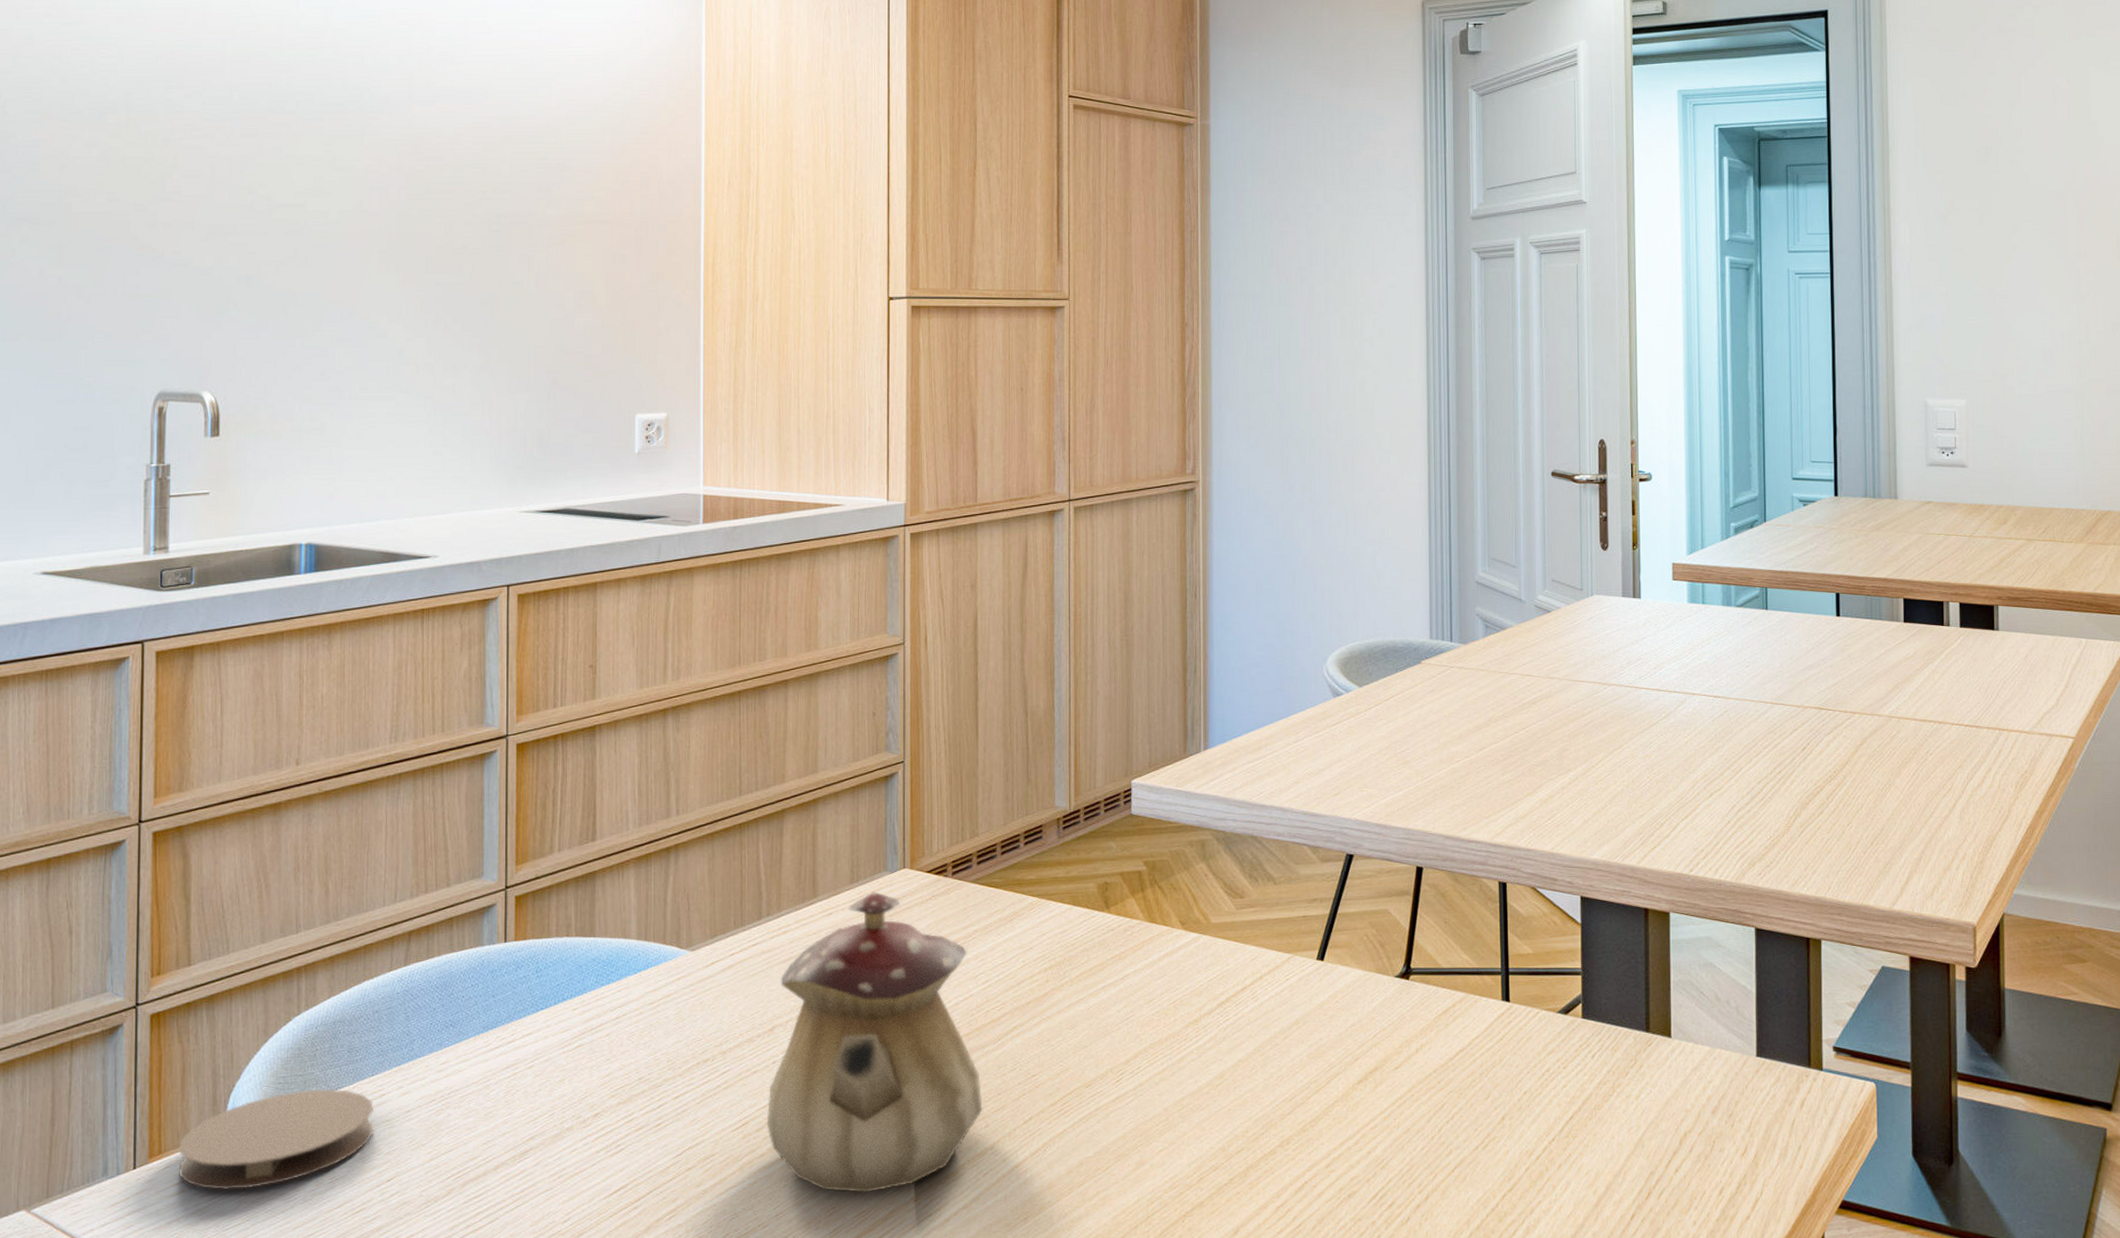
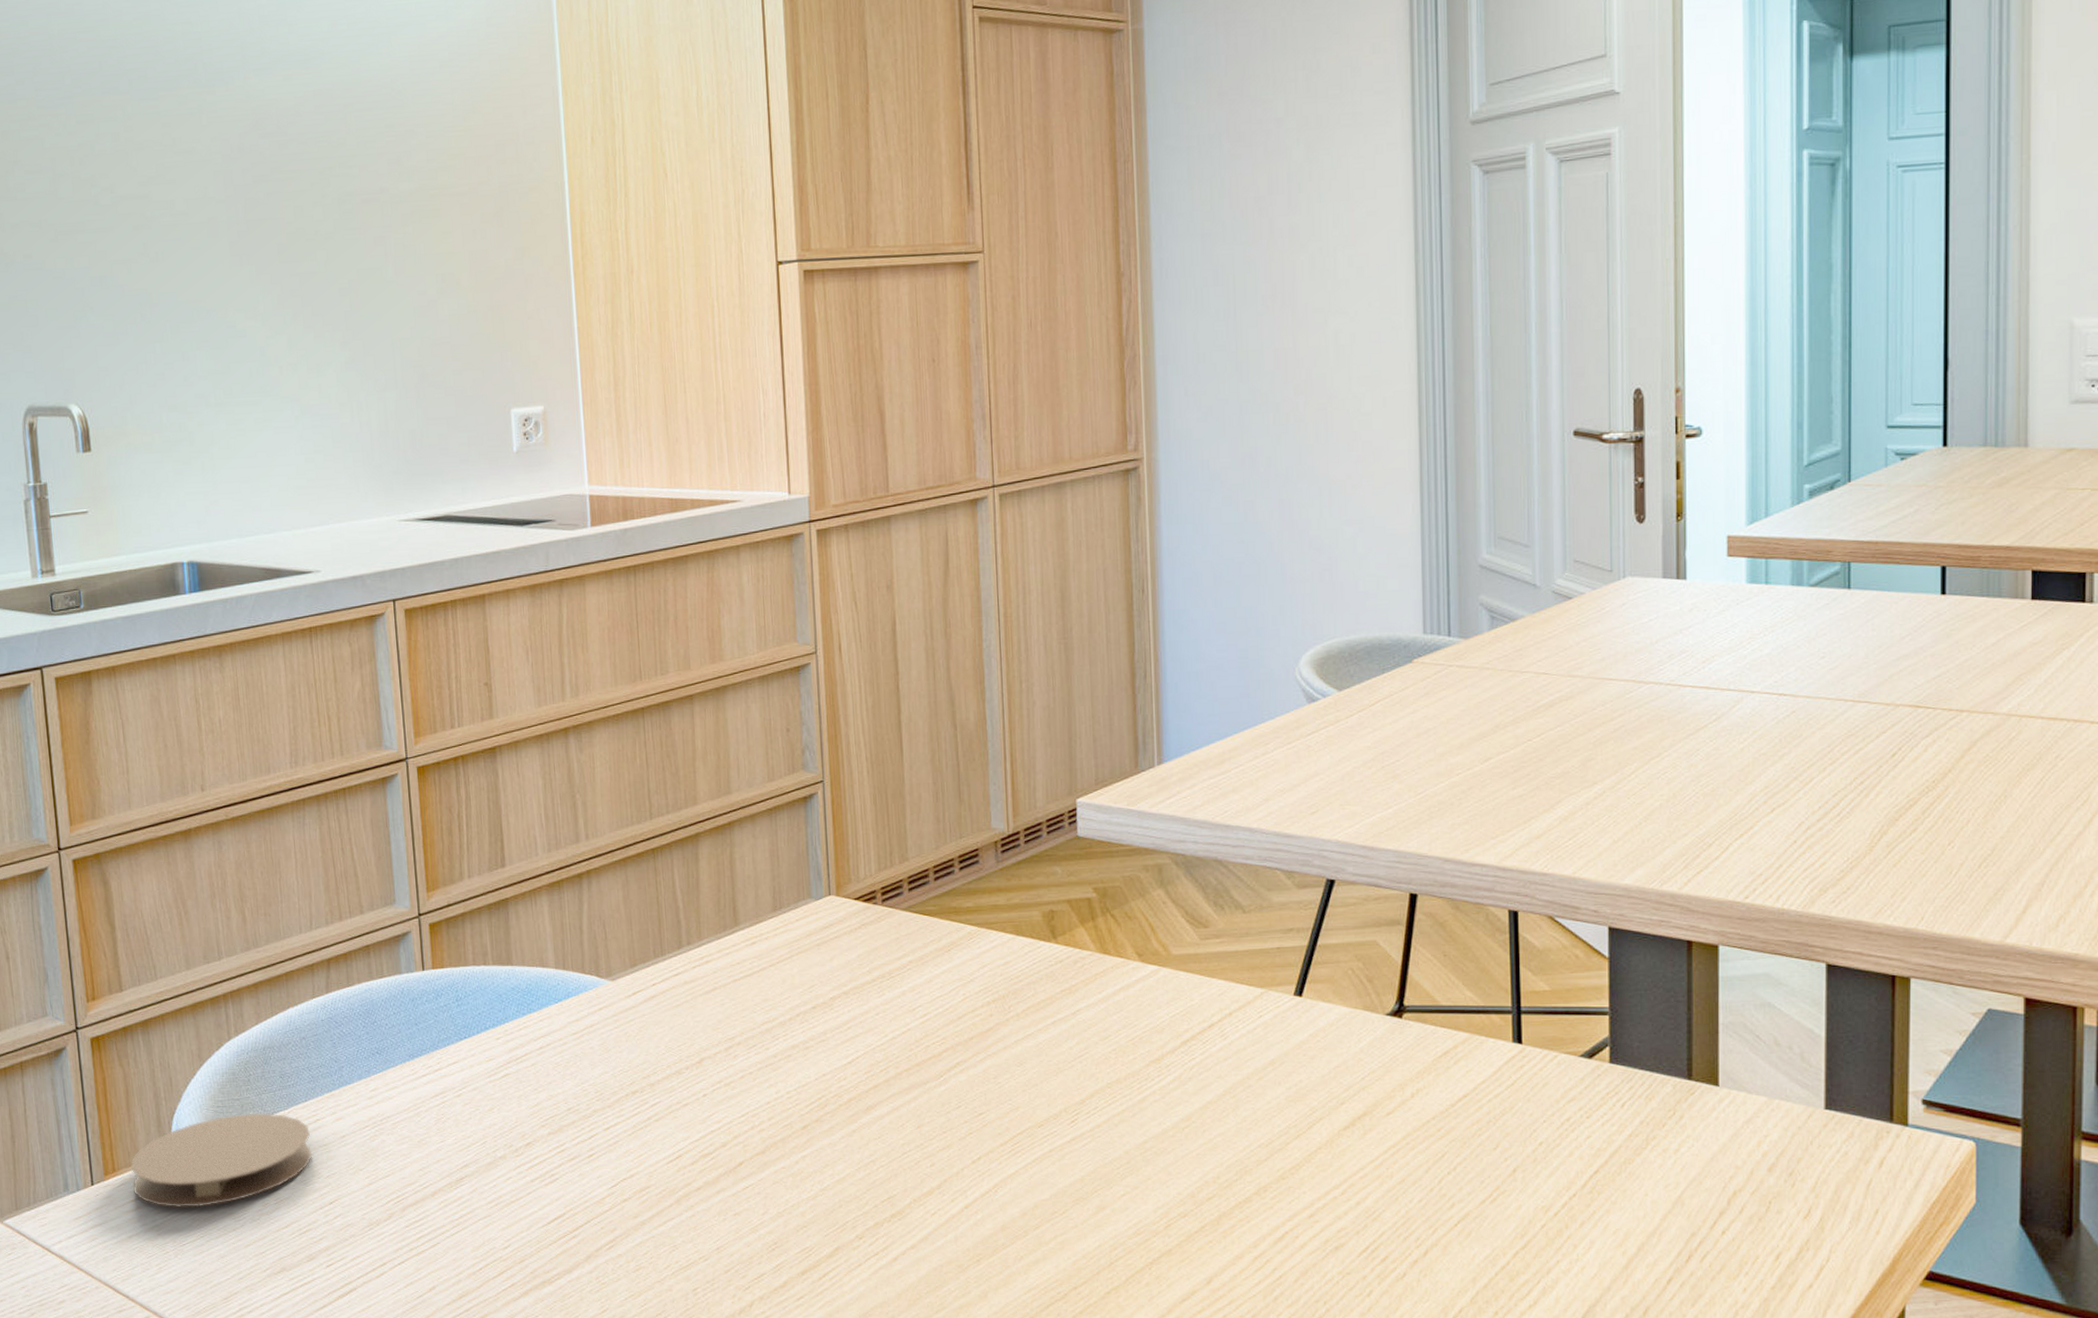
teapot: present [766,891,983,1193] -> none [700,919,927,1230]

